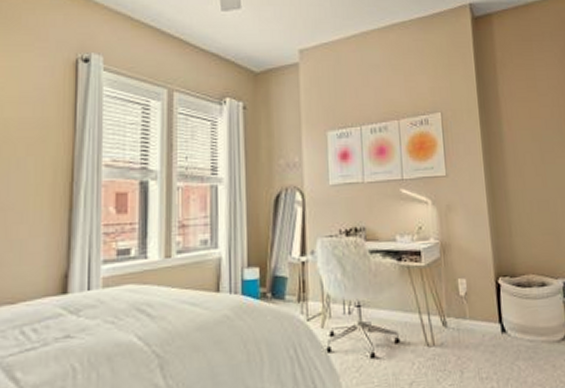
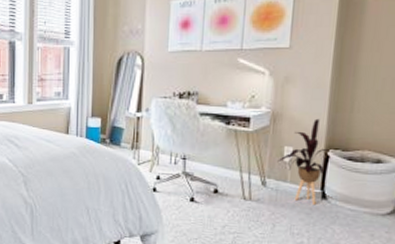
house plant: none [454,245,501,340] -> present [277,118,331,204]

